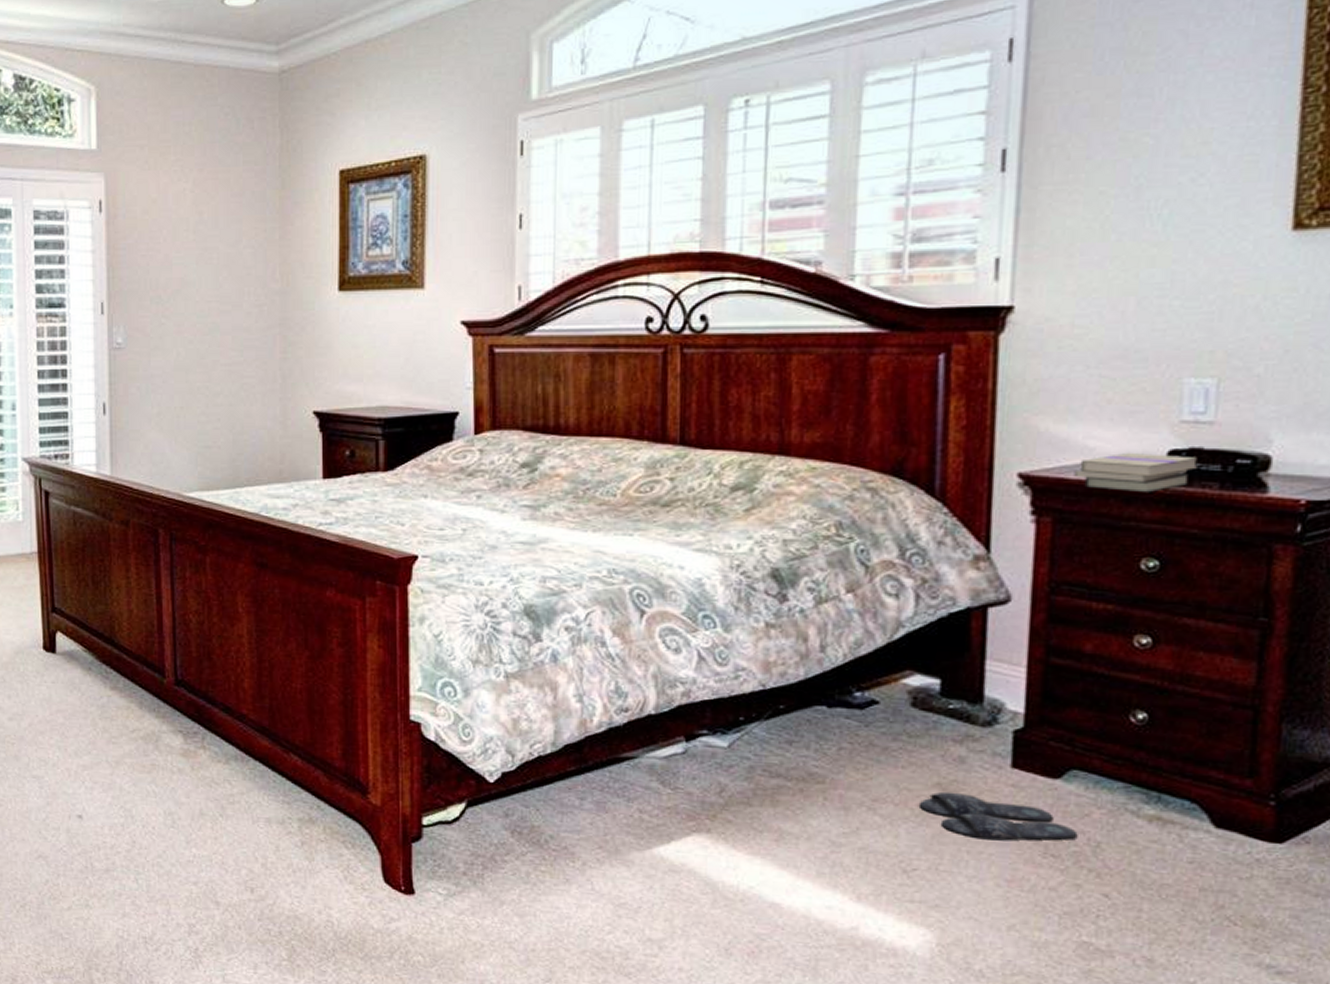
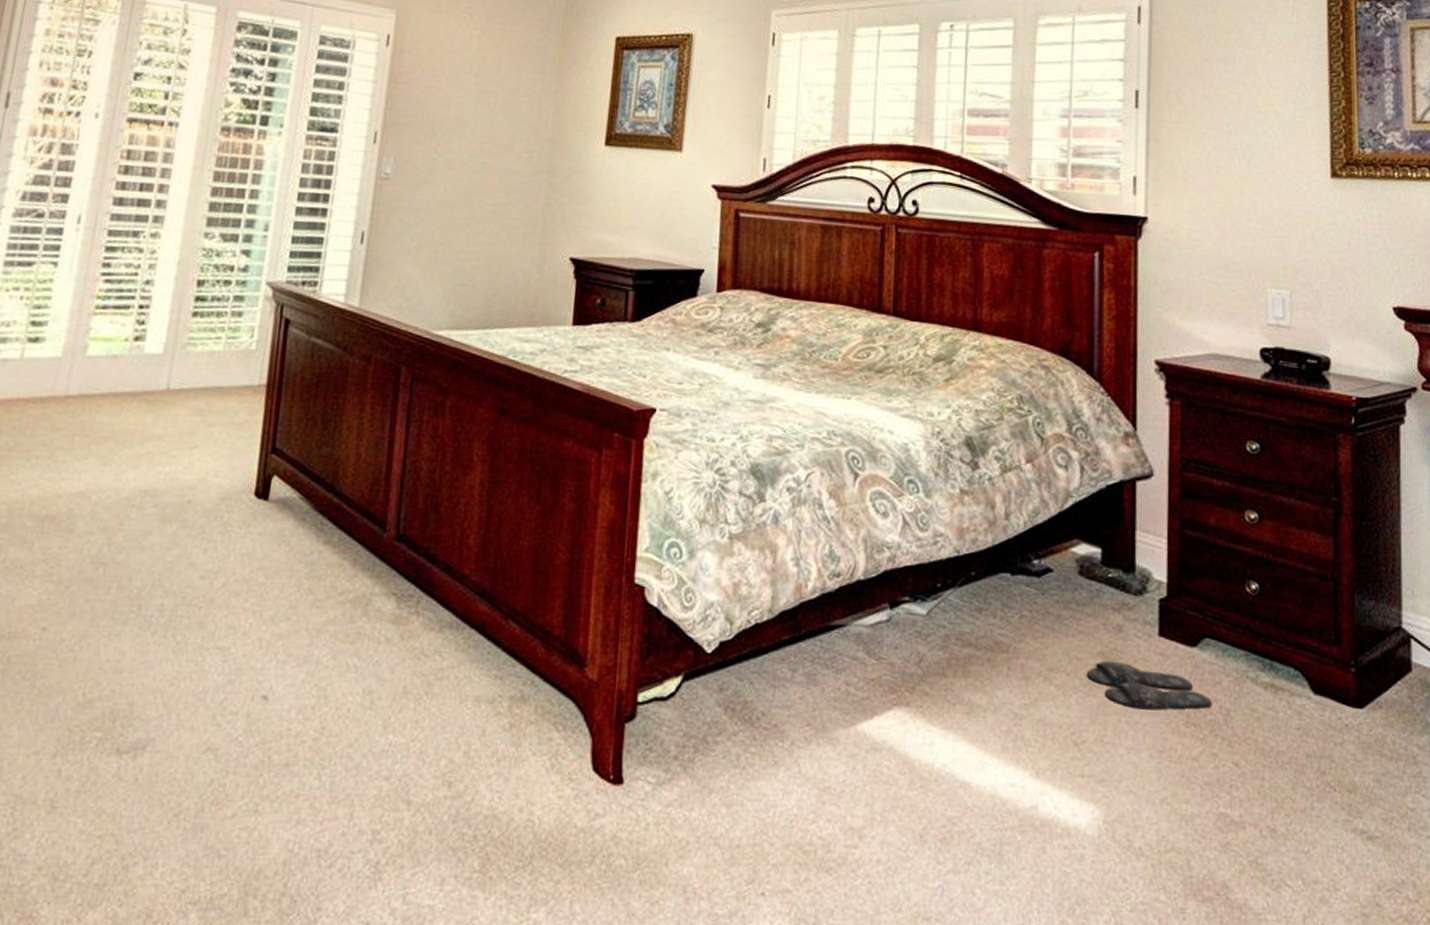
books: present [1074,453,1198,493] -> none [1195,348,1281,384]

